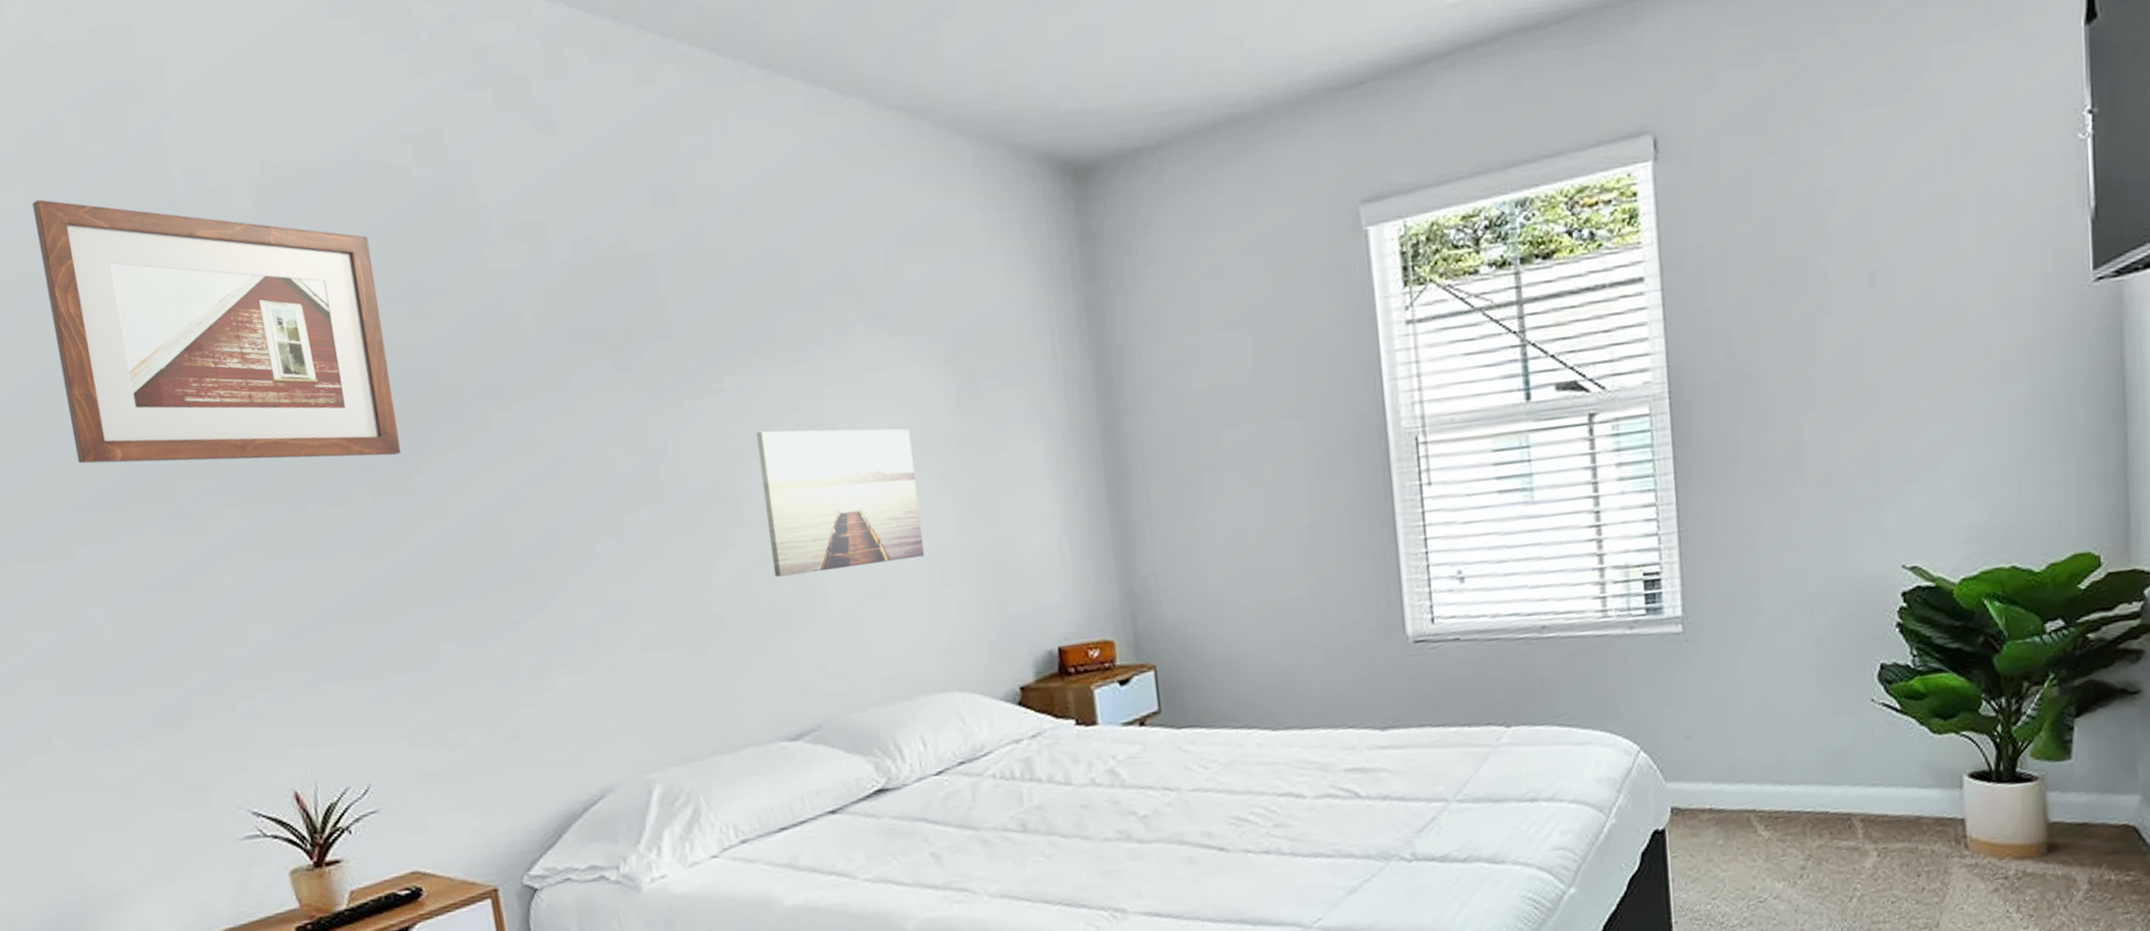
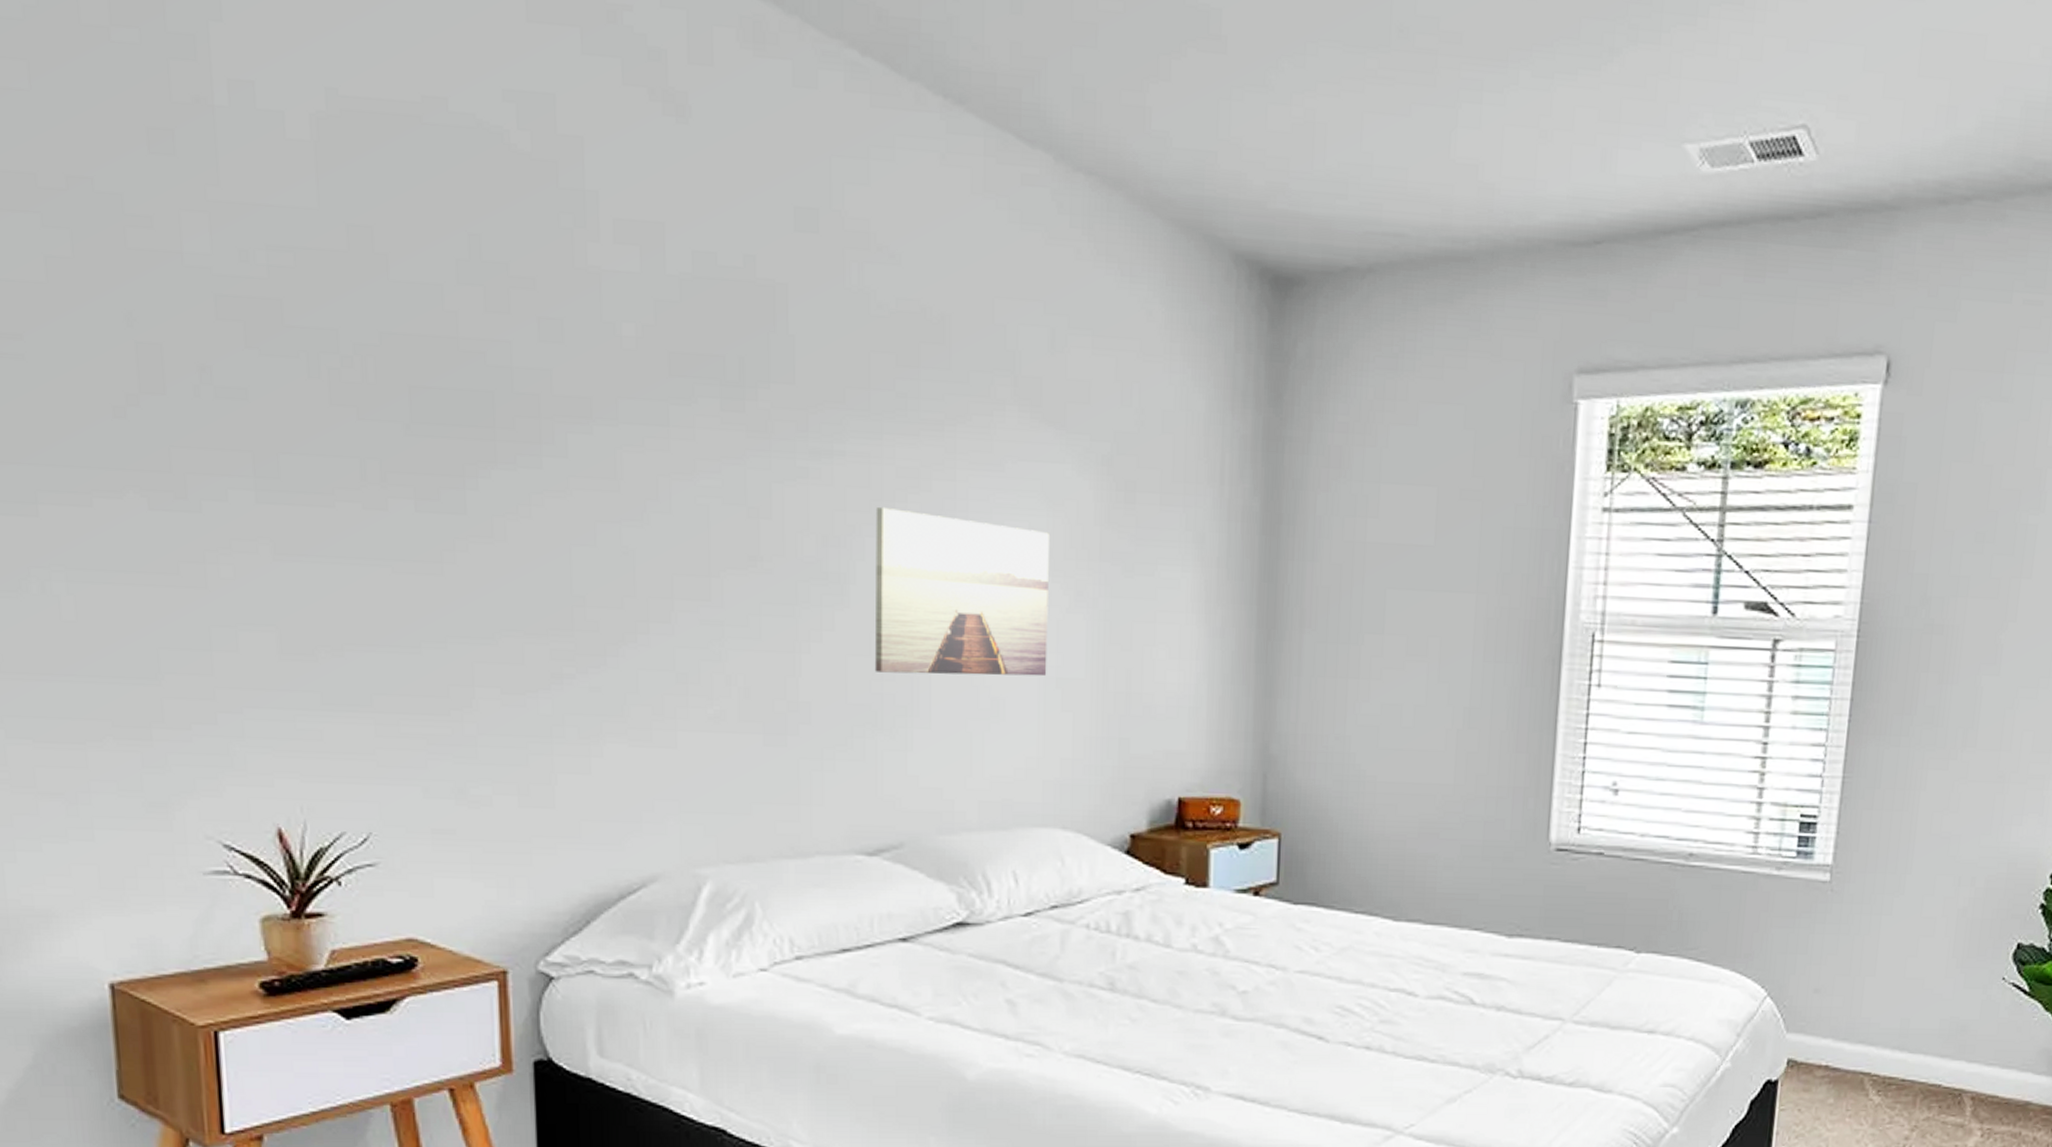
picture frame: present [32,199,401,464] -> none [32,81,456,461]

